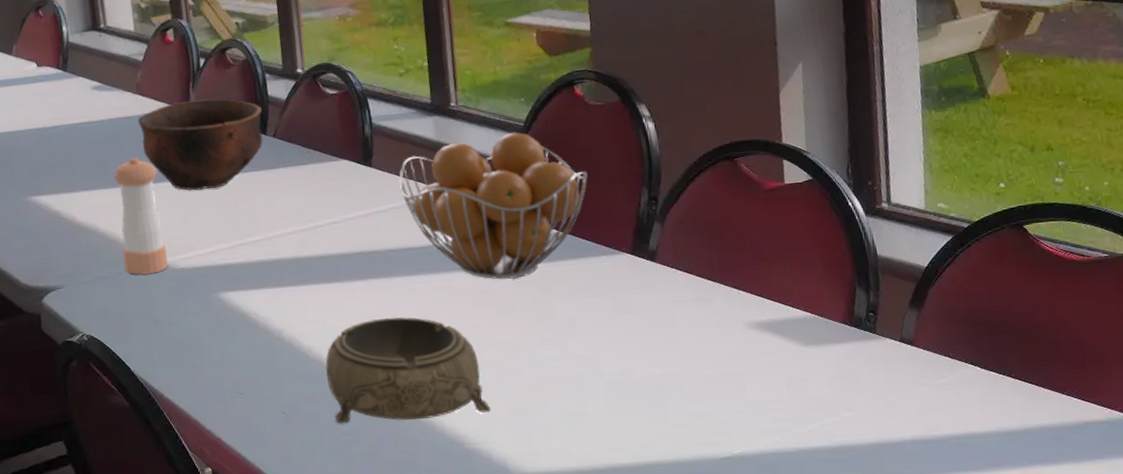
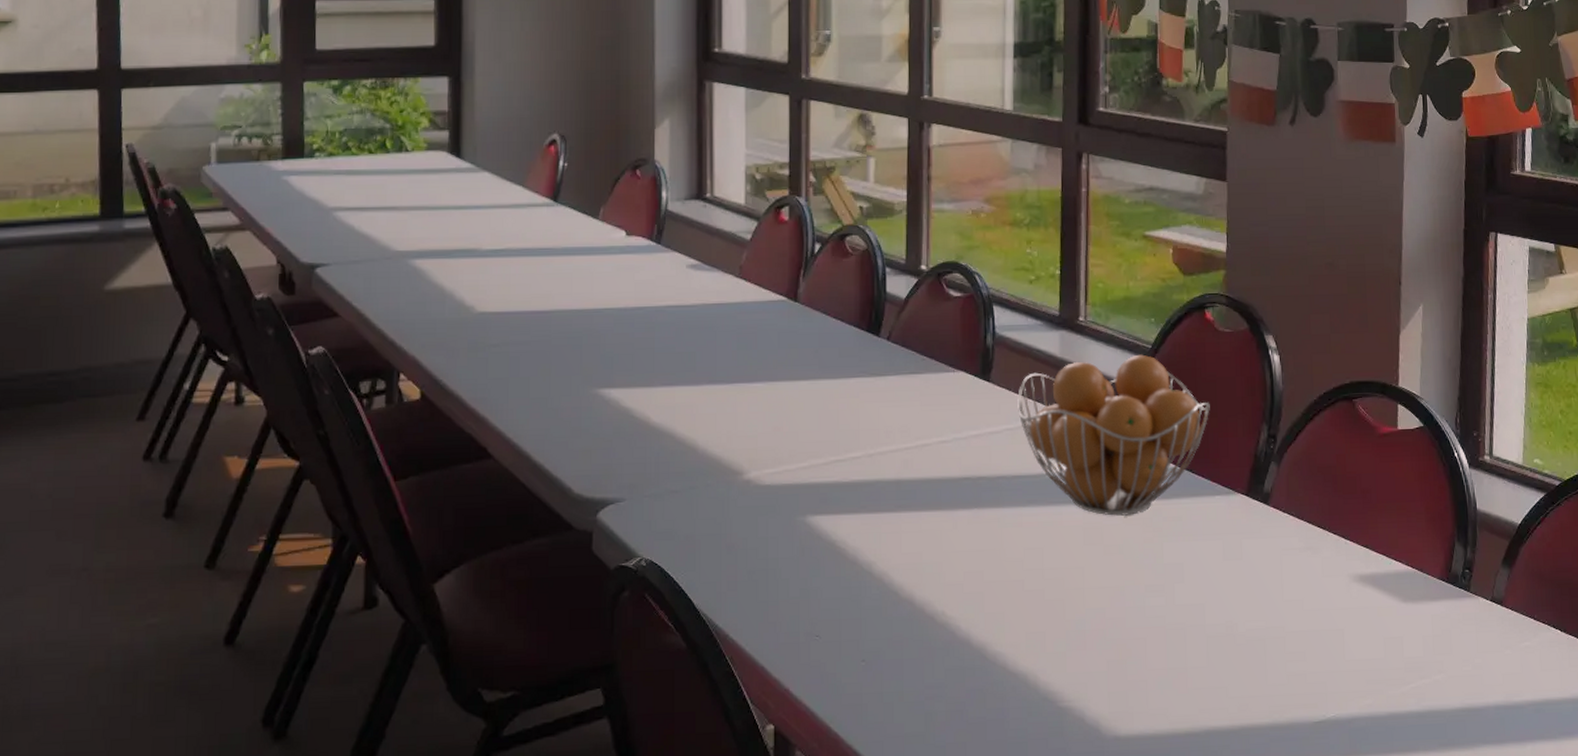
pepper shaker: present [114,157,168,275] -> none [701,351,751,490]
bowl: present [137,99,263,191] -> none [736,290,878,395]
decorative bowl: present [325,316,491,424] -> none [917,553,1089,675]

